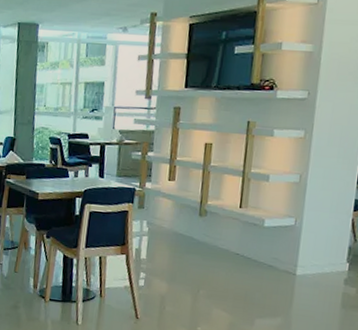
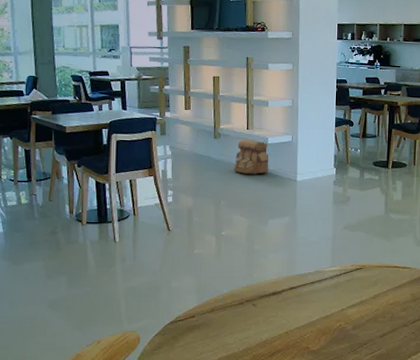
backpack: none [218,218,266,263] -> present [233,138,270,175]

